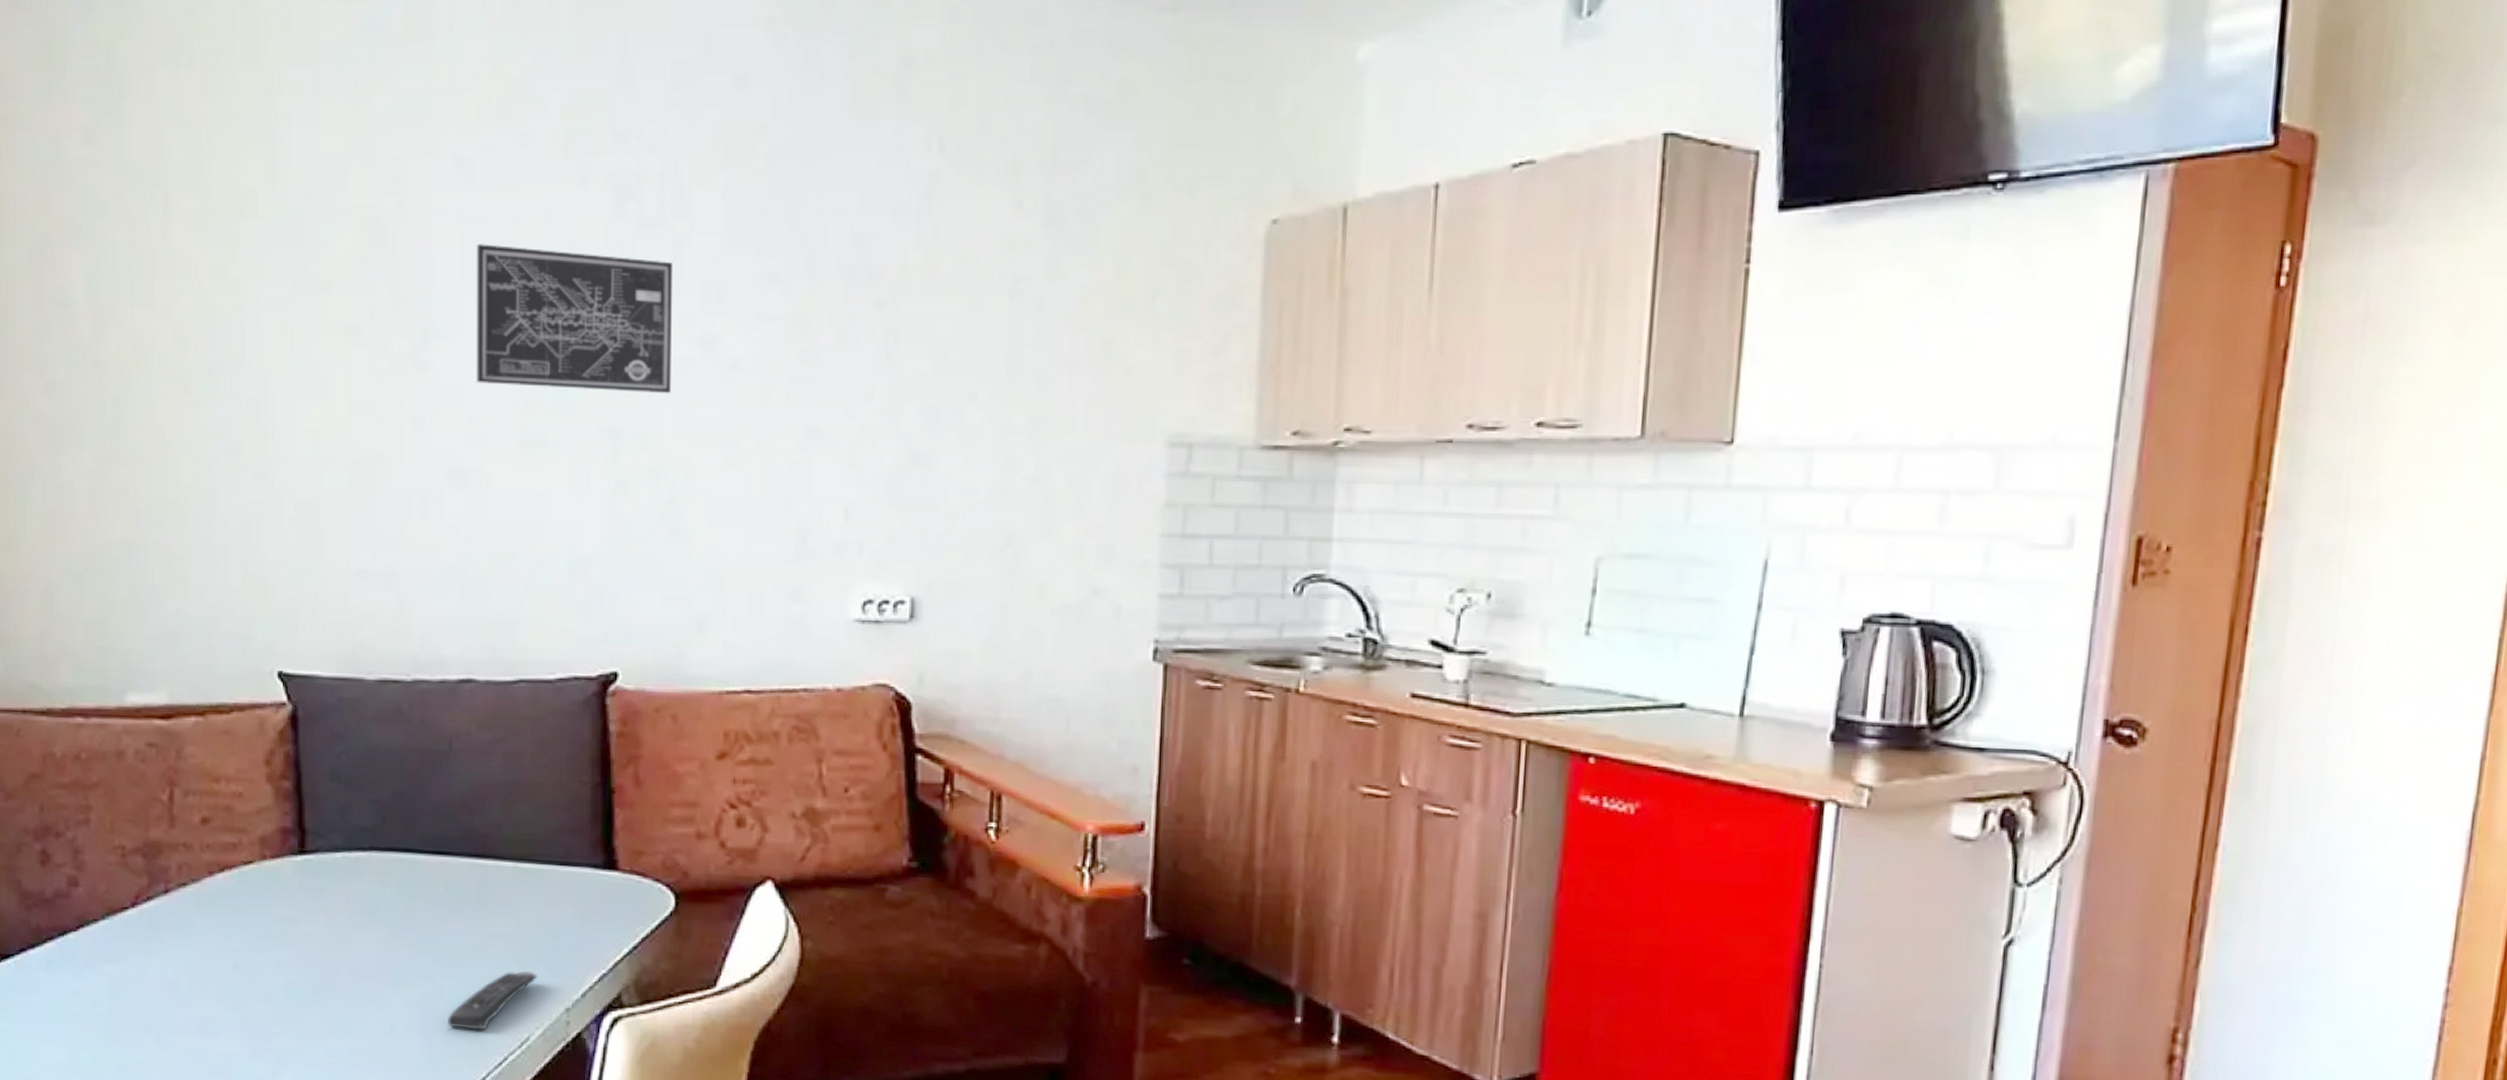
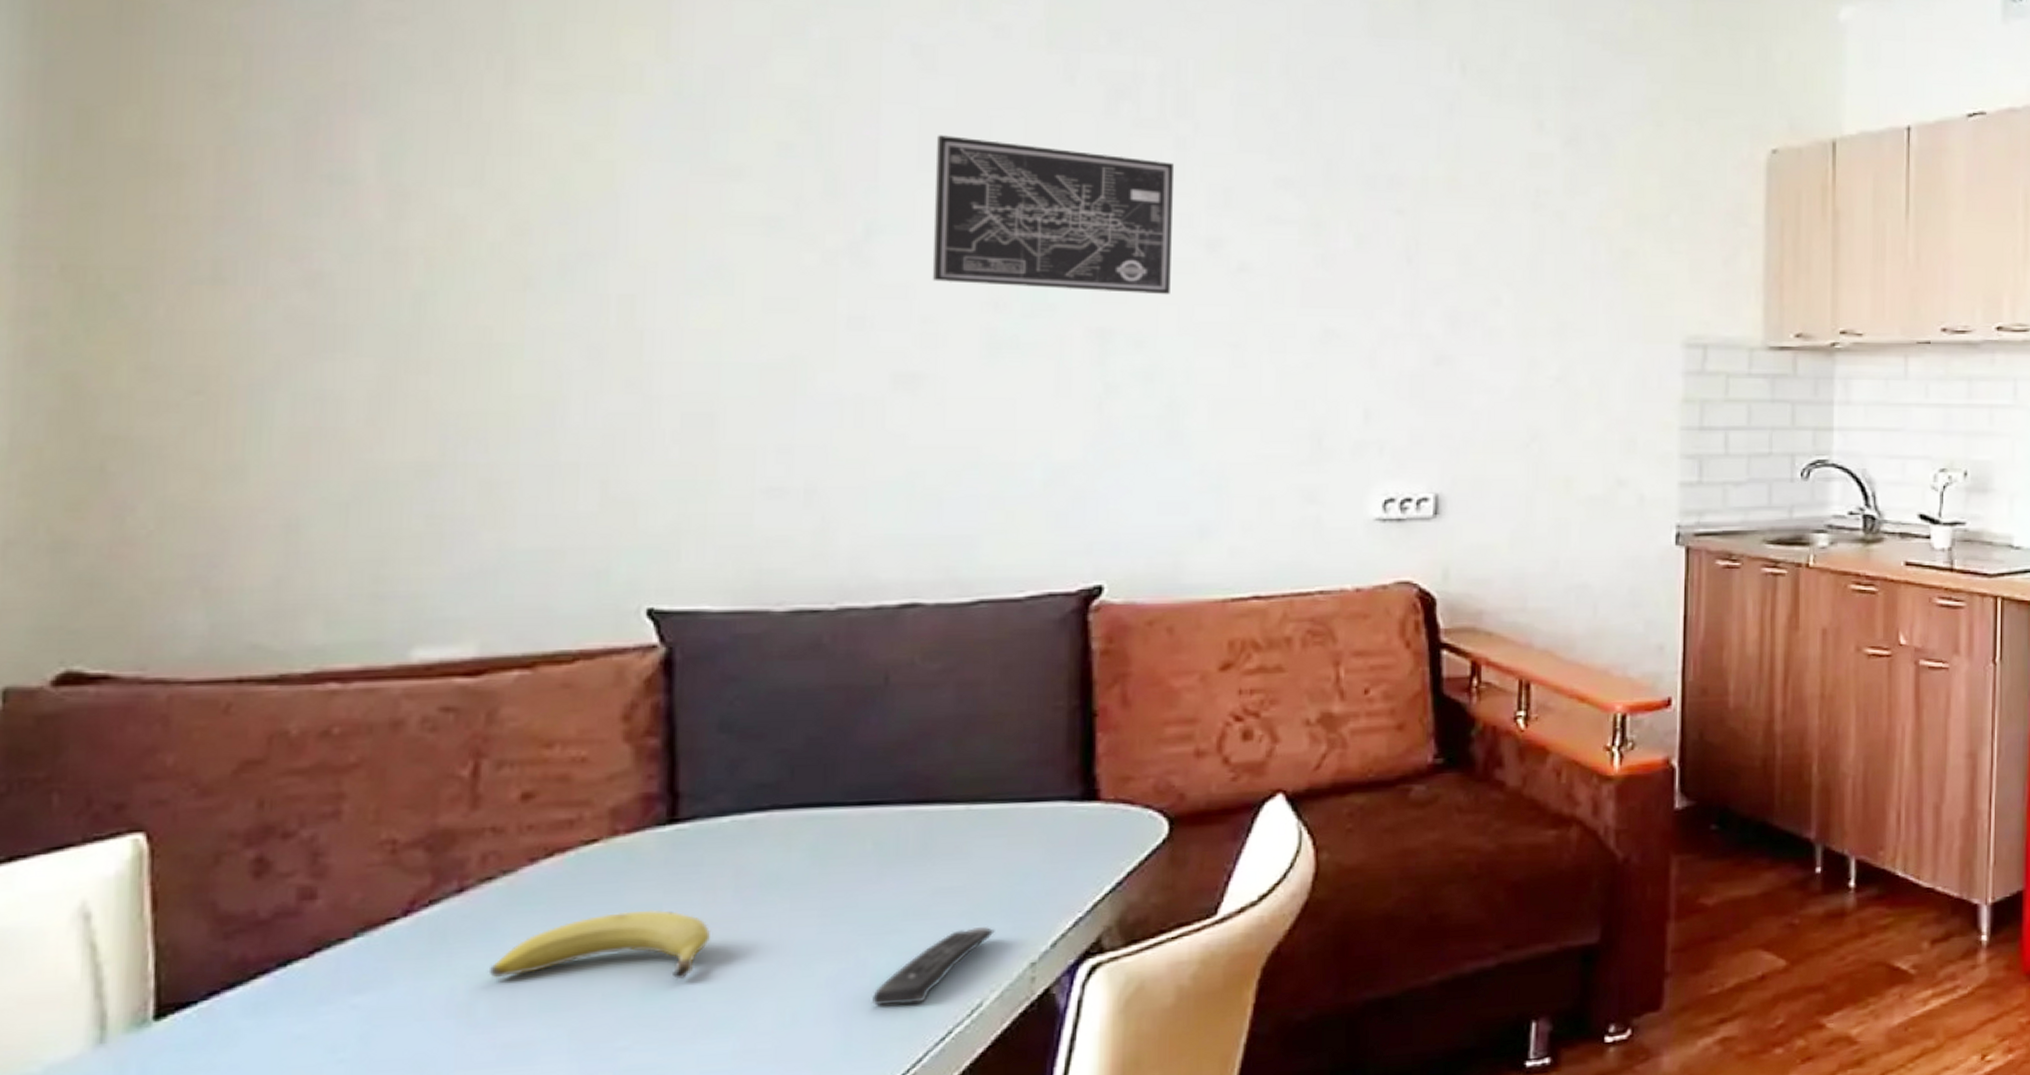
fruit: none [186,923,331,984] -> present [488,909,710,980]

